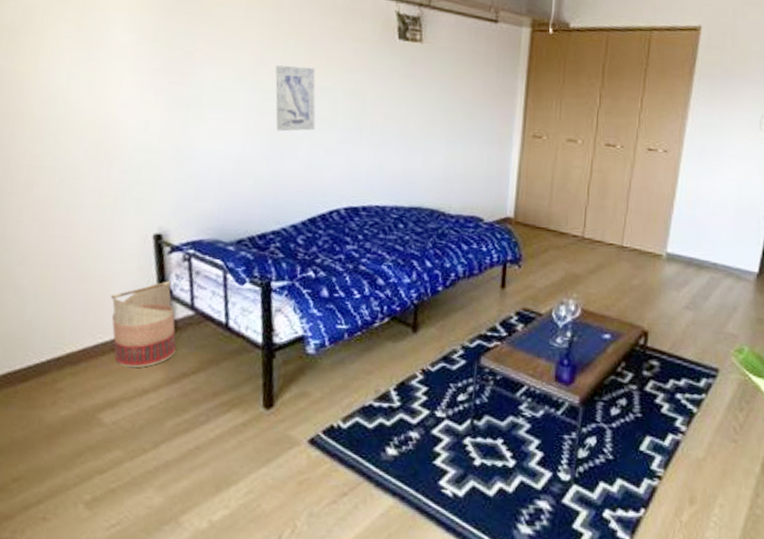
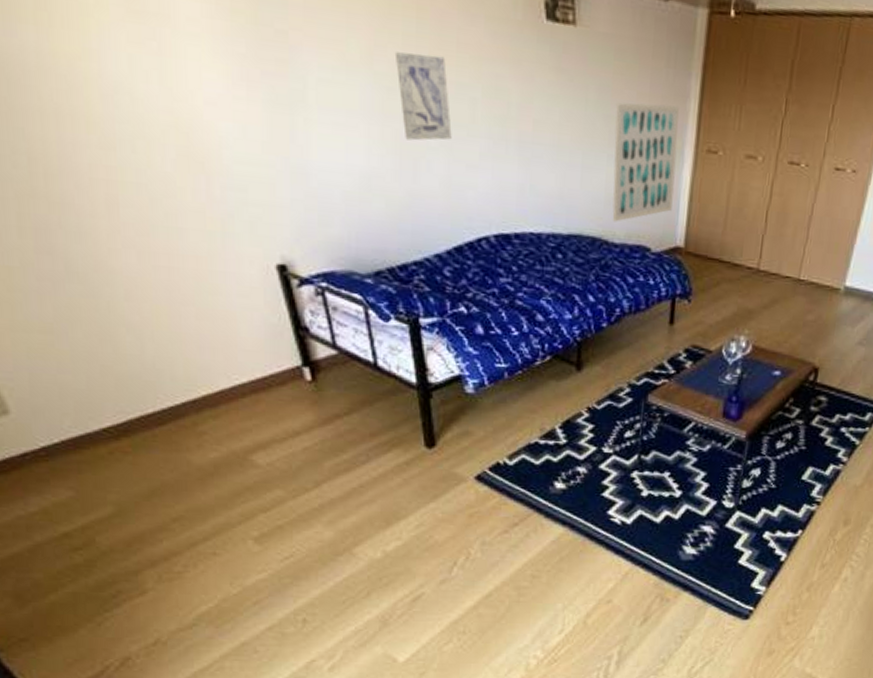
basket: present [110,281,176,369] -> none [239,317,323,410]
wall art: none [449,99,508,196] -> present [612,102,679,222]

